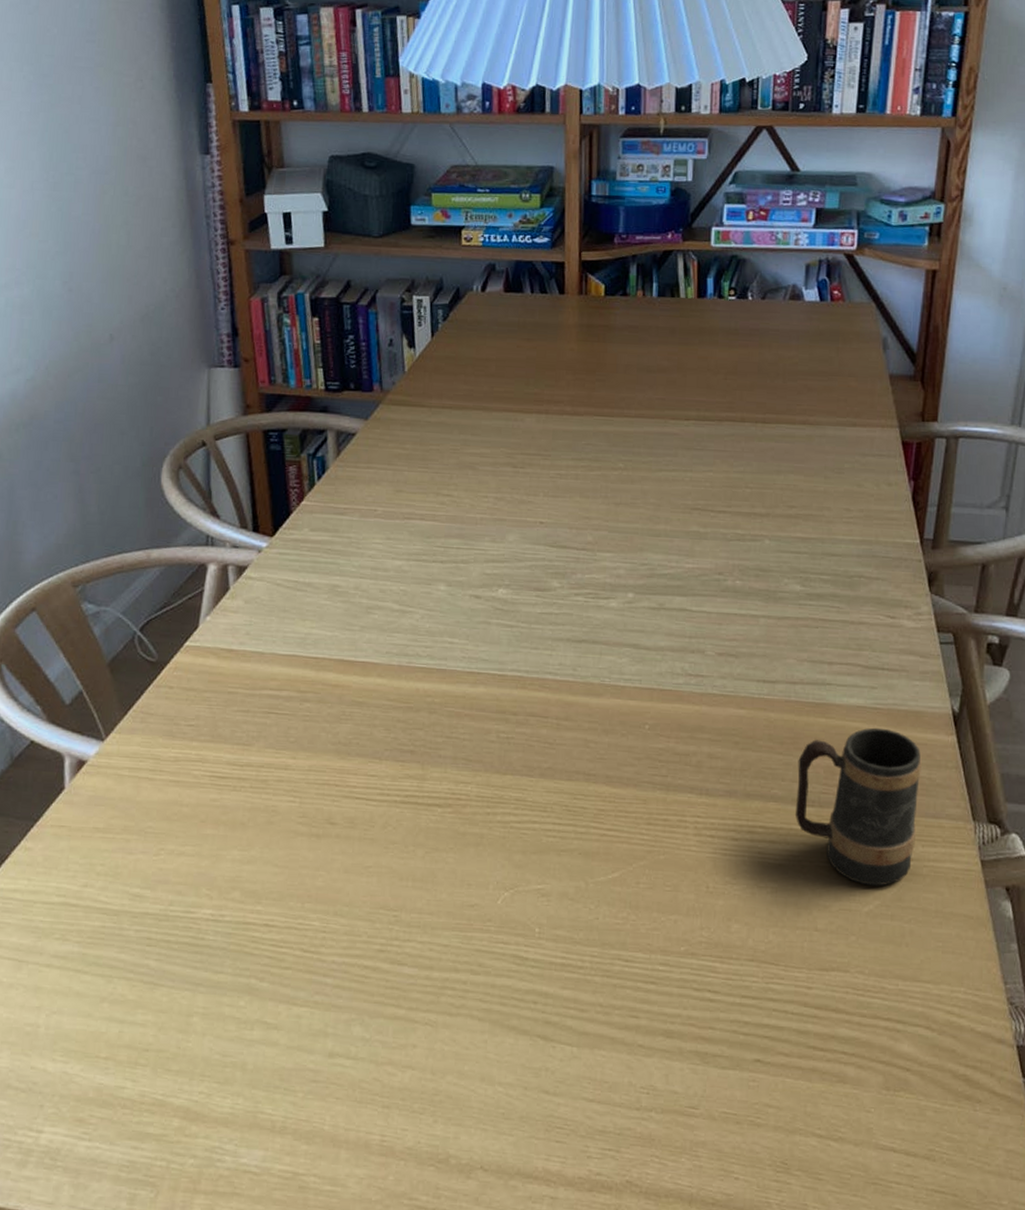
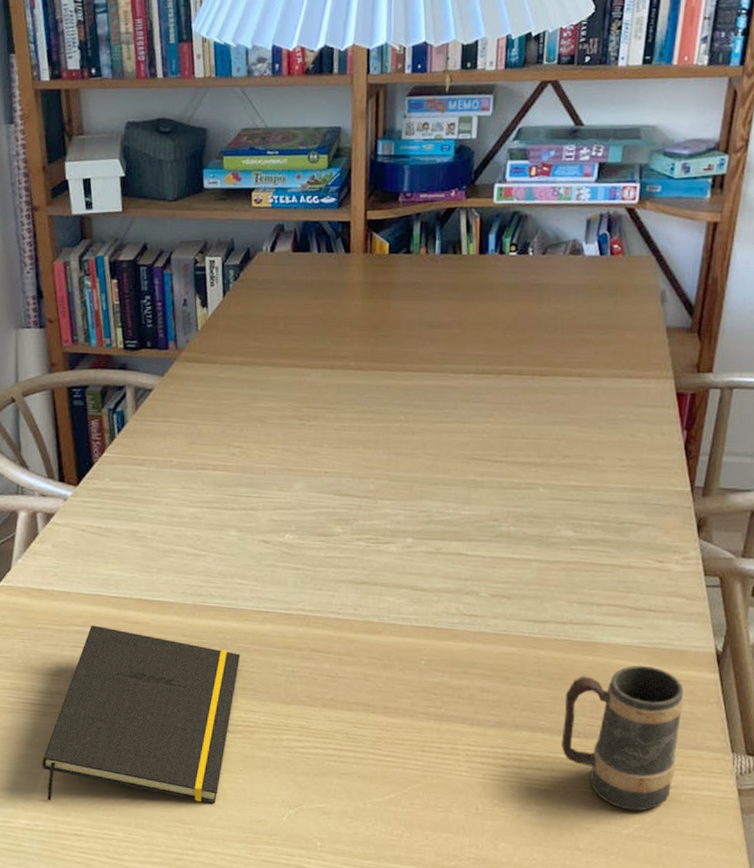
notepad: none [229,688,451,887] -> present [42,625,241,804]

